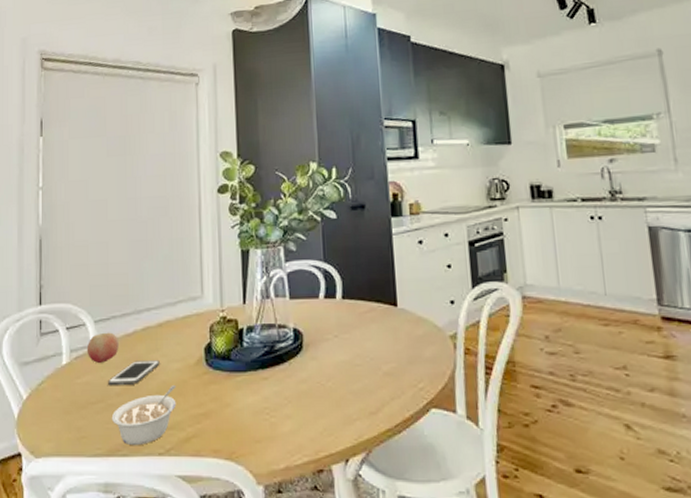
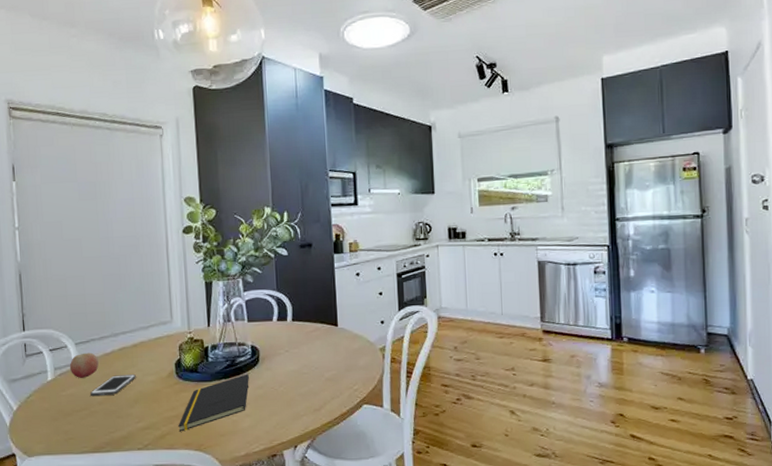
legume: present [111,386,176,446] -> none [95,394,152,444]
notepad: none [206,364,291,435] -> present [178,374,250,432]

